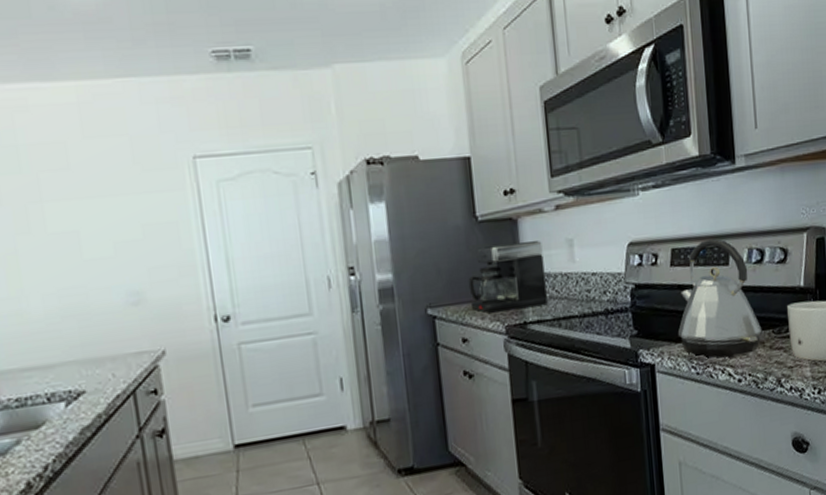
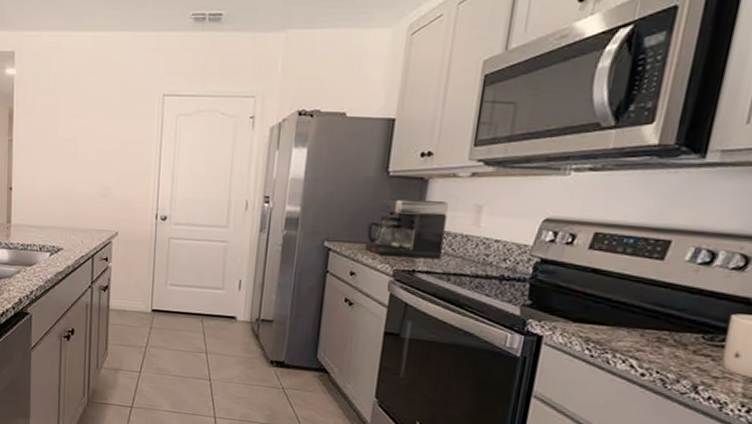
kettle: present [677,239,763,358] -> none [578,230,689,352]

